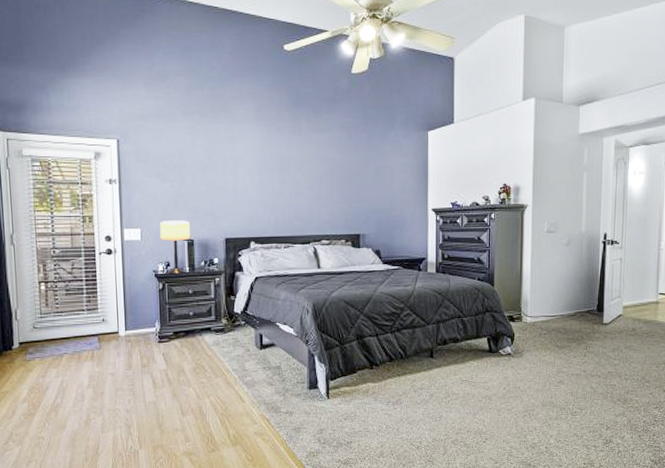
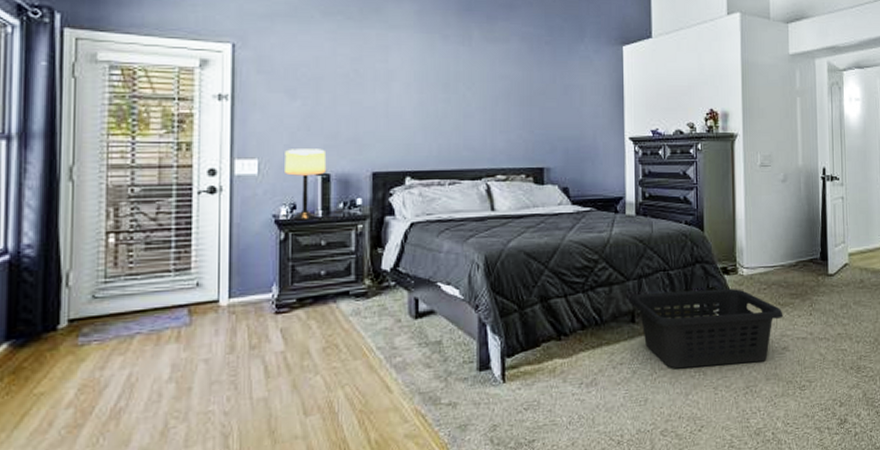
laundry basket: none [429,332,561,395] -> present [630,288,783,369]

